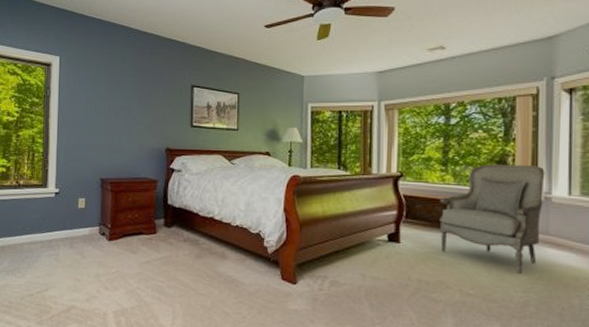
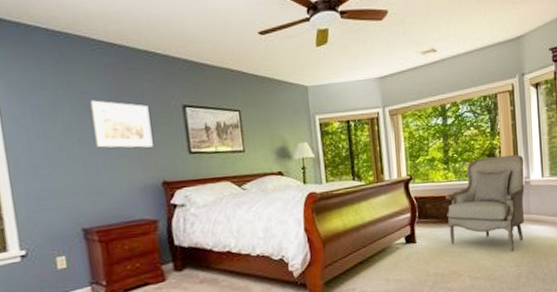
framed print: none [121,76,164,118] -> present [90,100,153,148]

